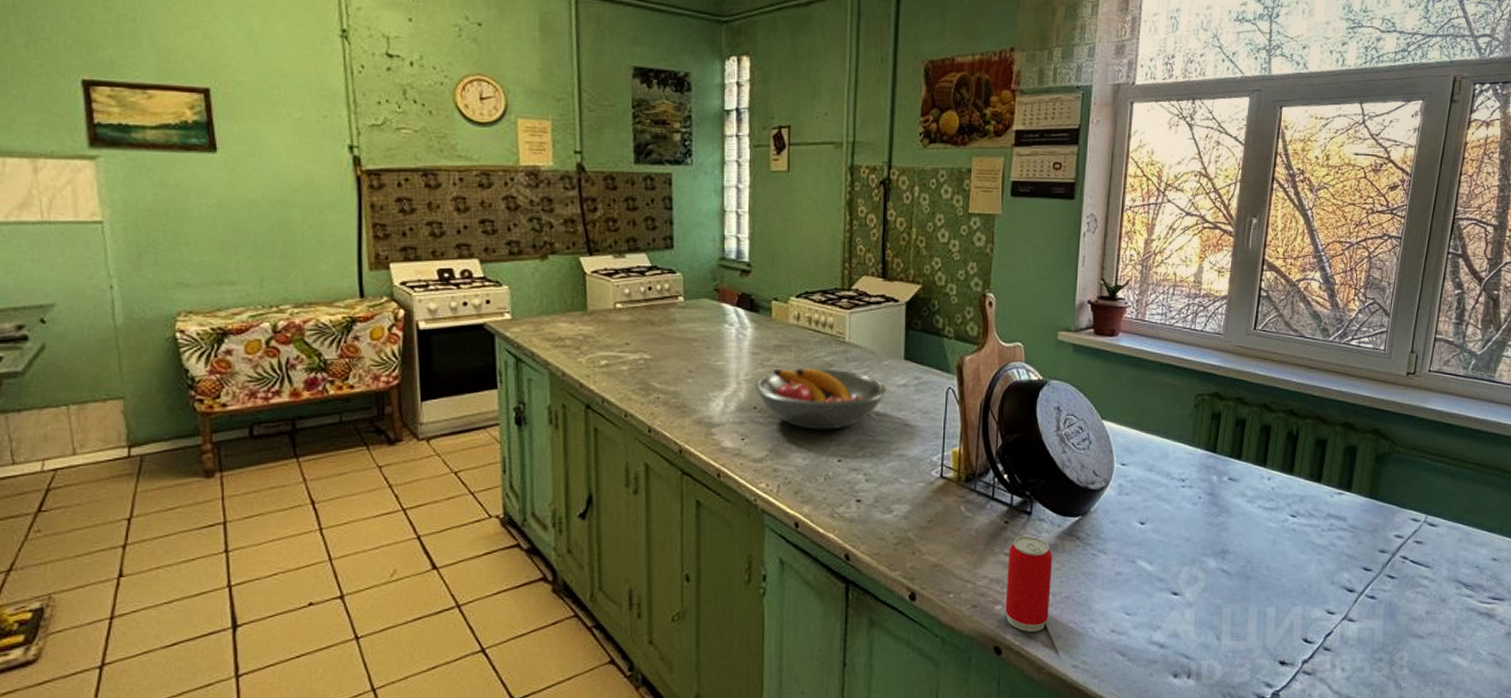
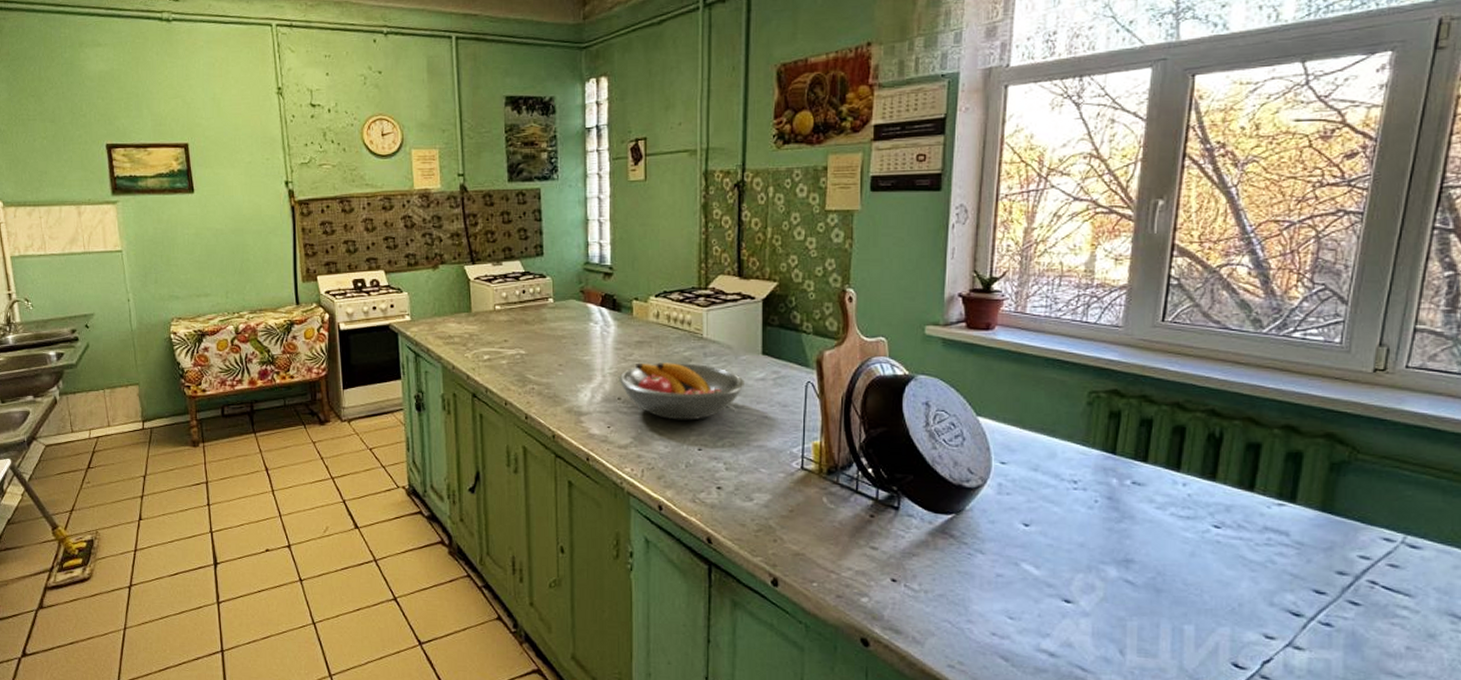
beverage can: present [1005,536,1053,632] -> none [872,530,924,628]

